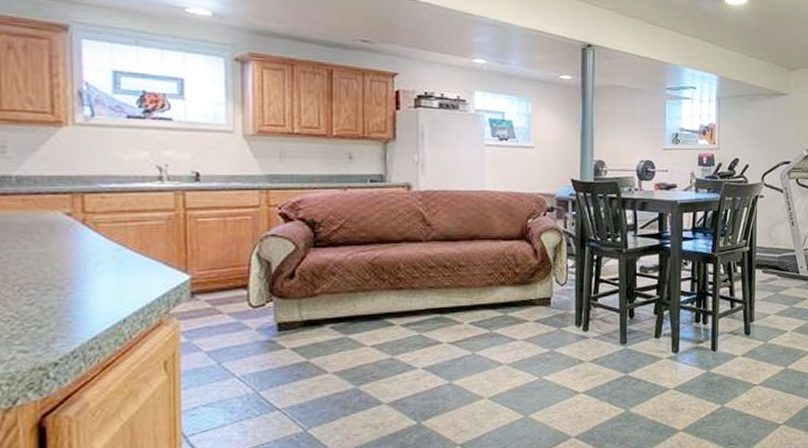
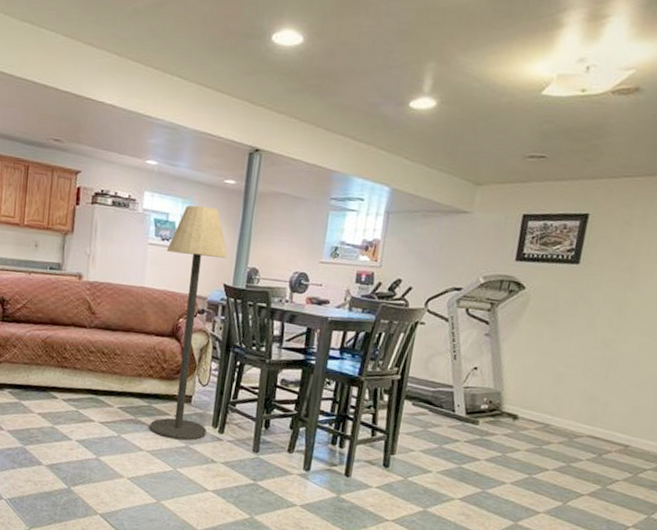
floor lamp: none [506,102,572,347] -> present [149,205,228,441]

